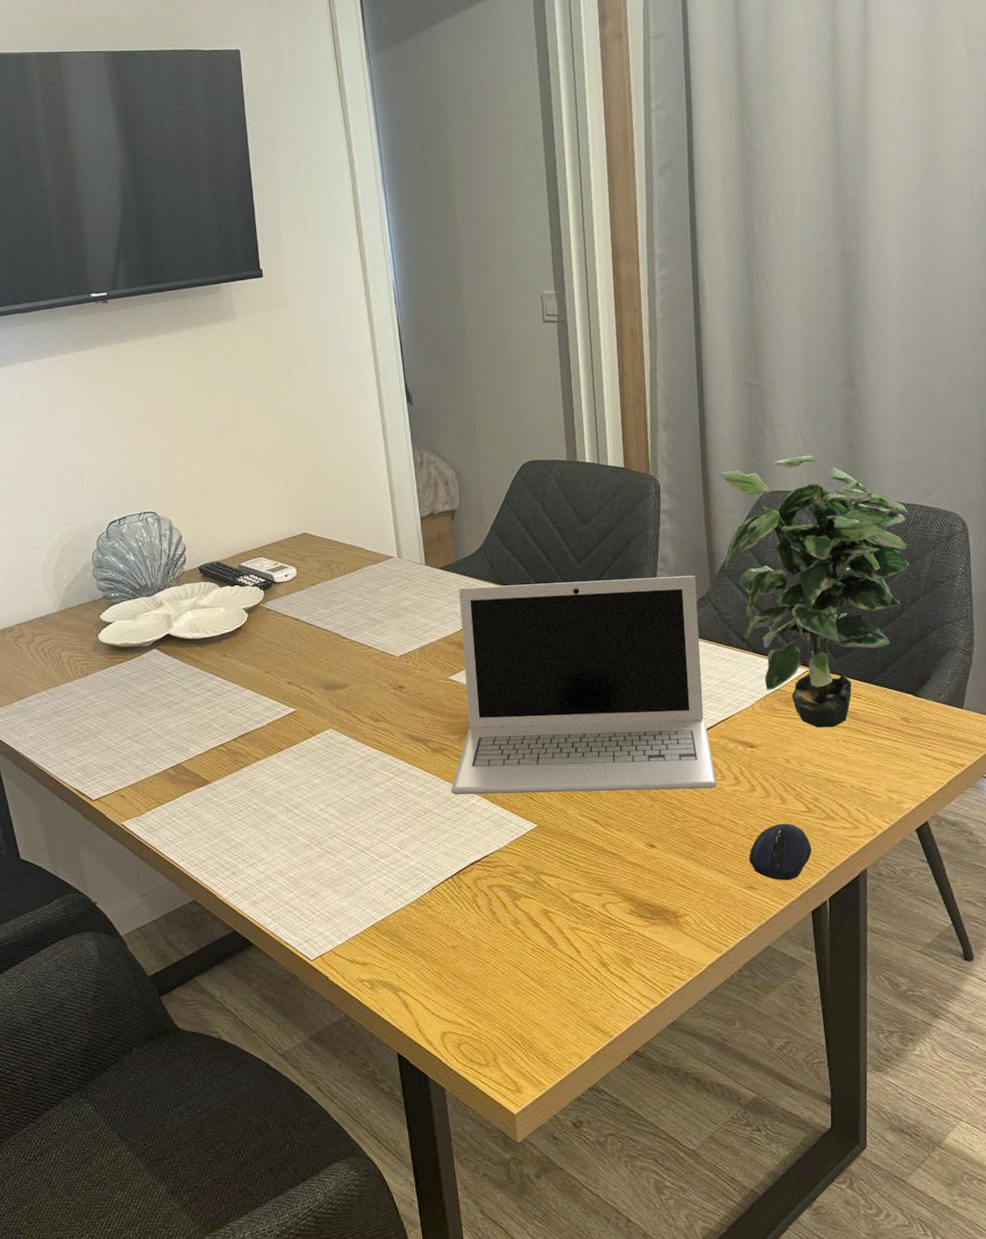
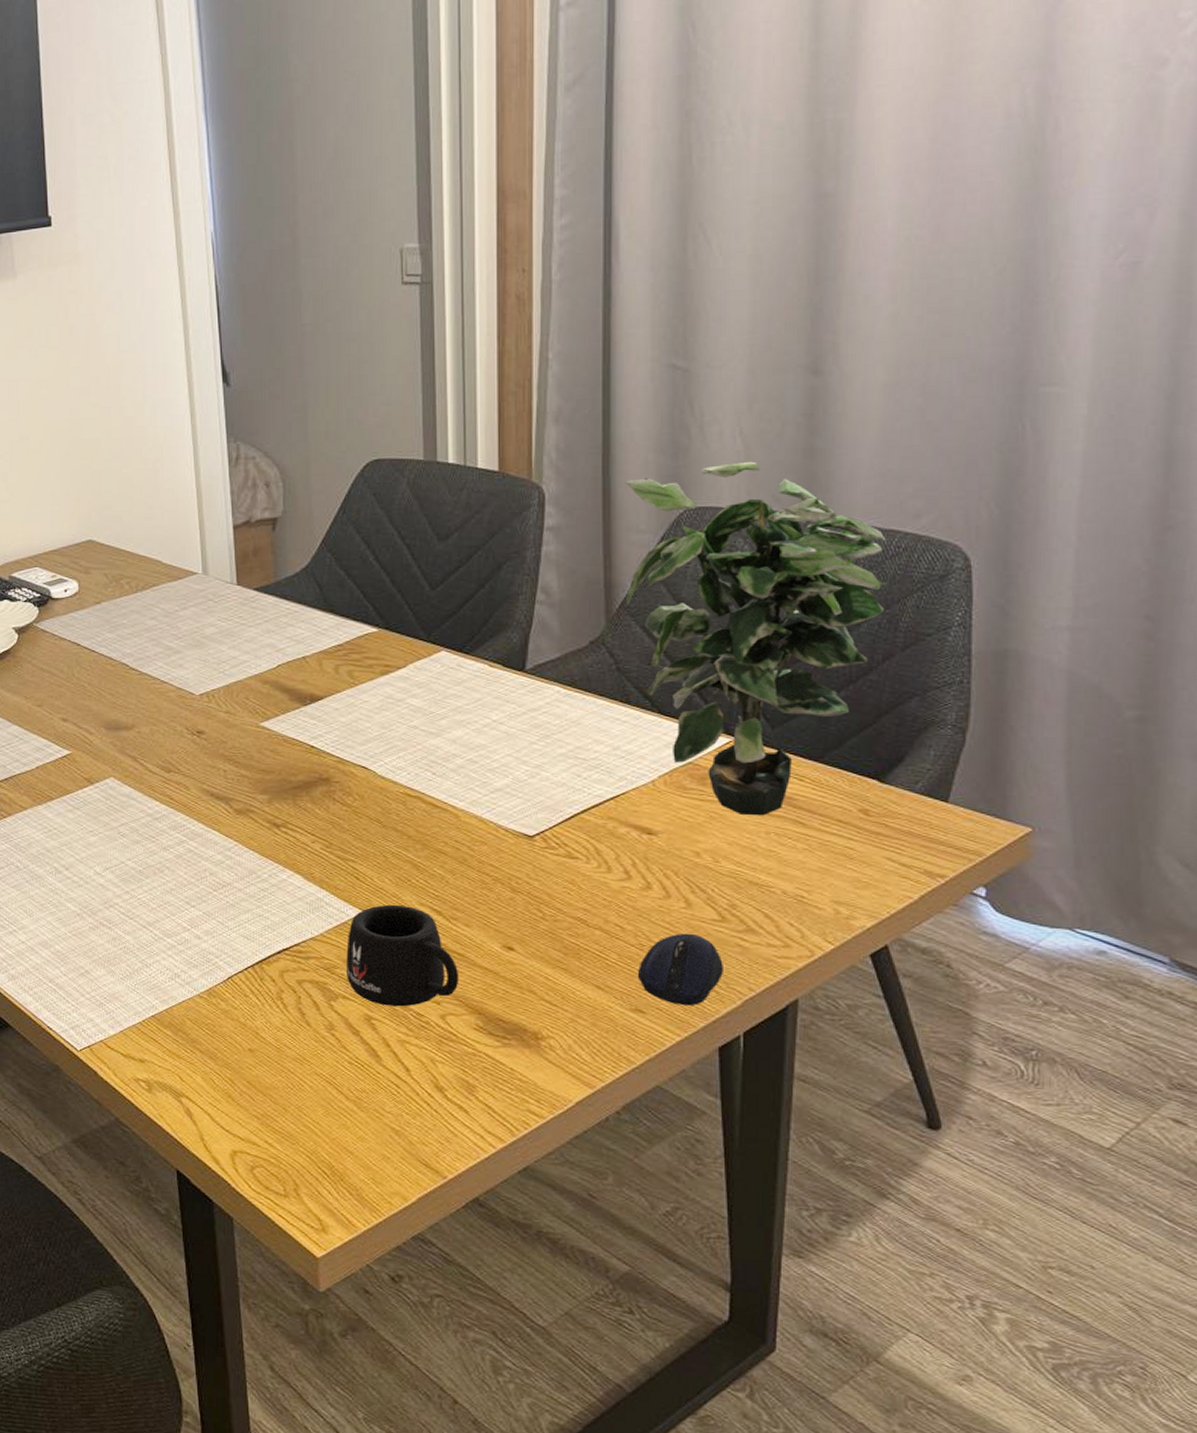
laptop: present [451,576,717,795] -> none [256,612,600,883]
mug: none [526,817,615,901] -> present [346,904,459,1007]

